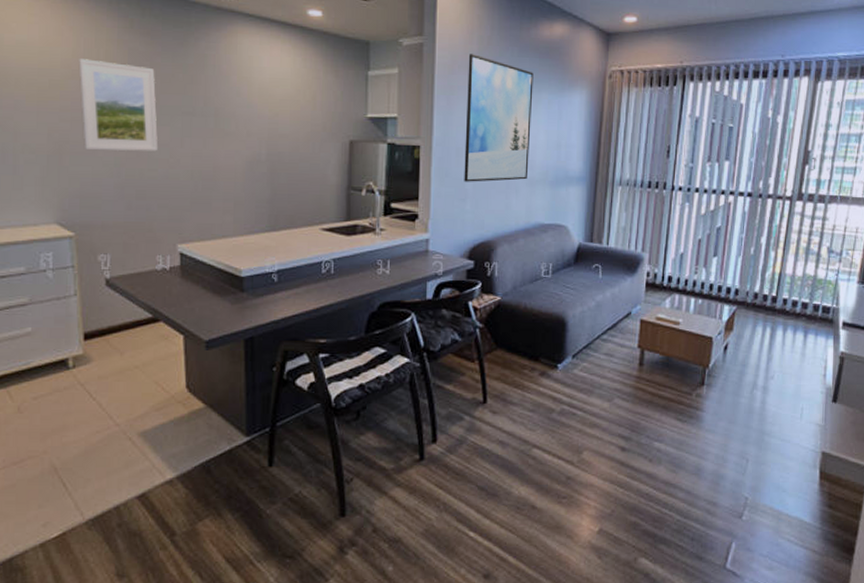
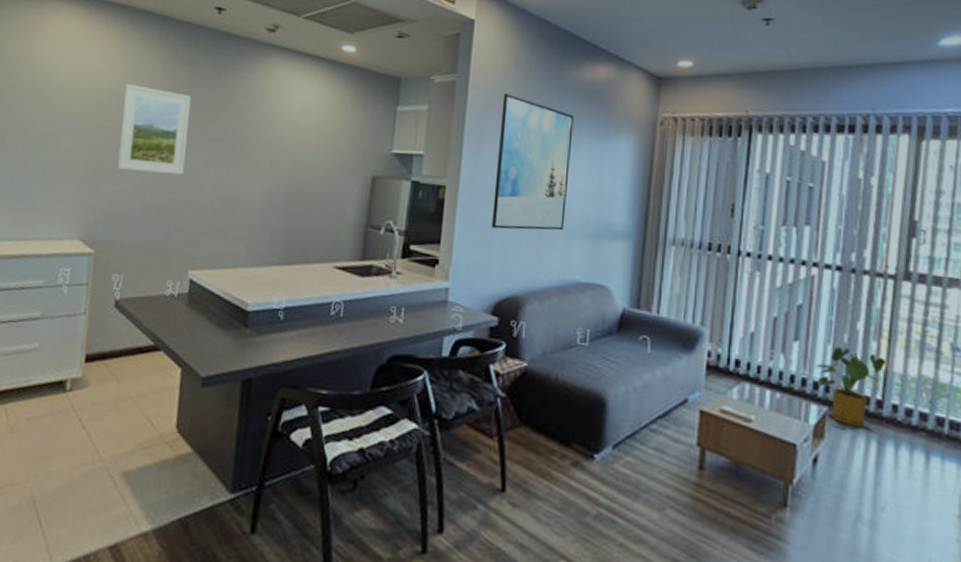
house plant: none [729,258,781,319] -> present [815,346,886,428]

